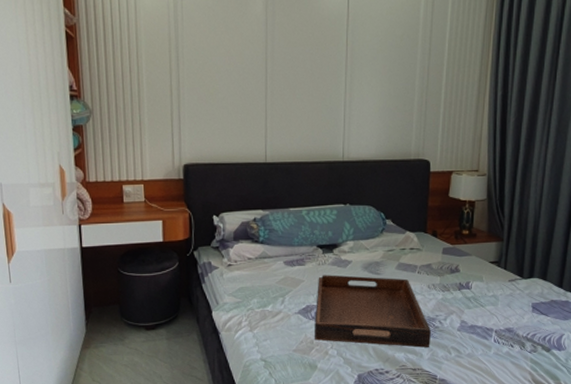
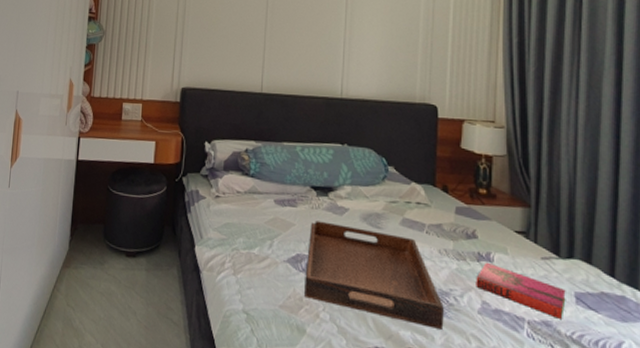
hardback book: none [457,290,525,325] -> present [476,262,566,319]

